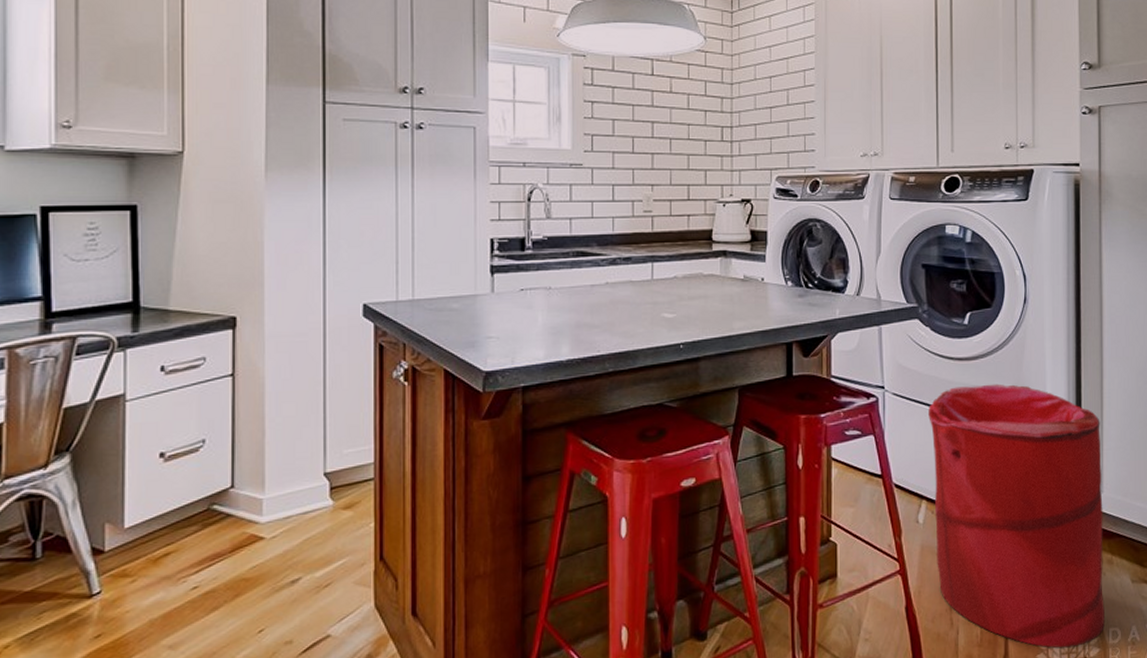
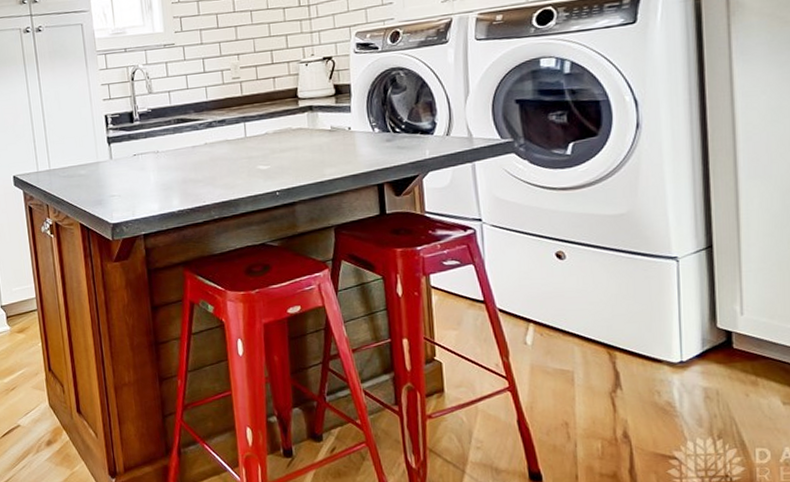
laundry hamper: present [929,383,1105,648] -> none [531,210,750,465]

